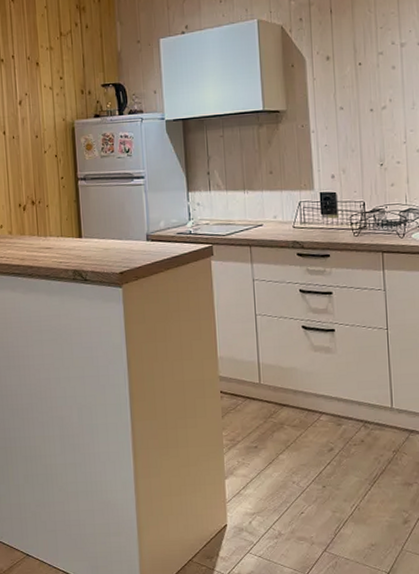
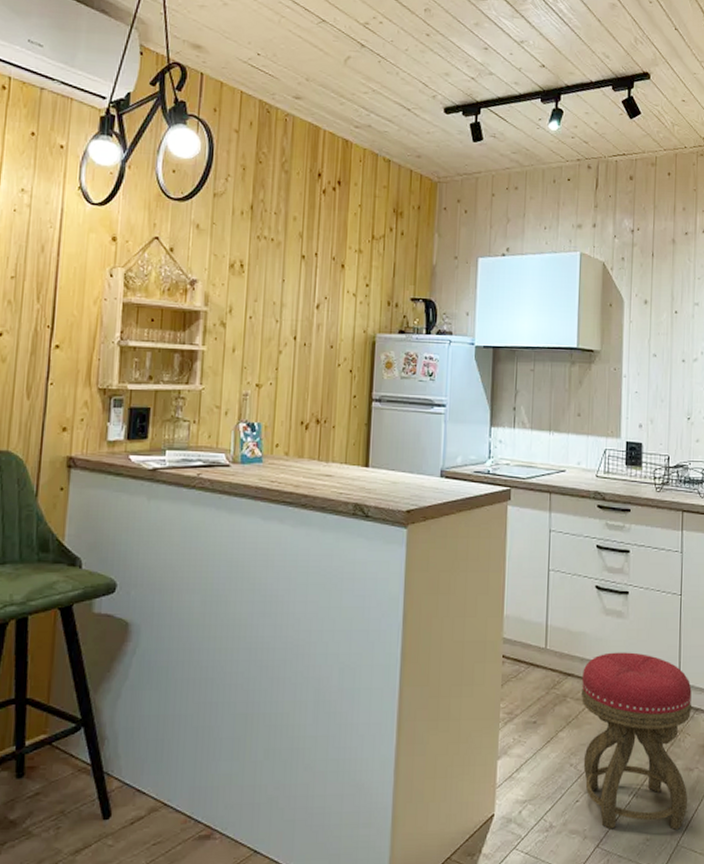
stool: none [296,383,410,536] -> present [581,652,692,830]

